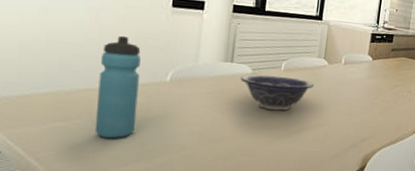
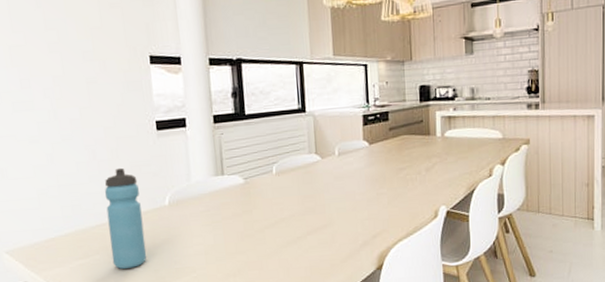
decorative bowl: present [241,74,314,111] -> none [234,180,311,219]

